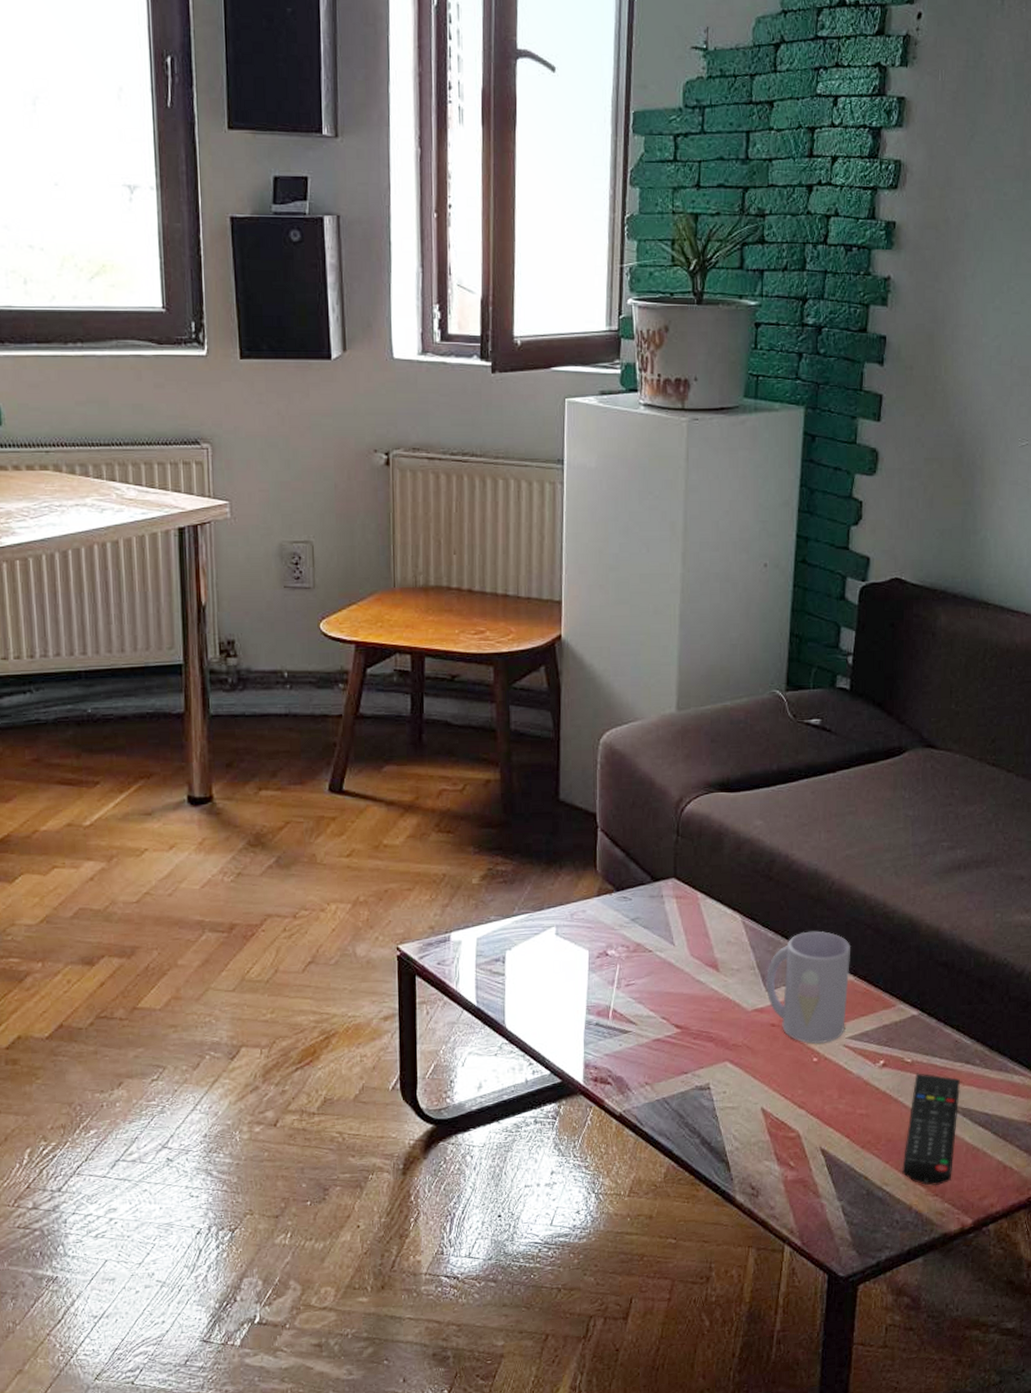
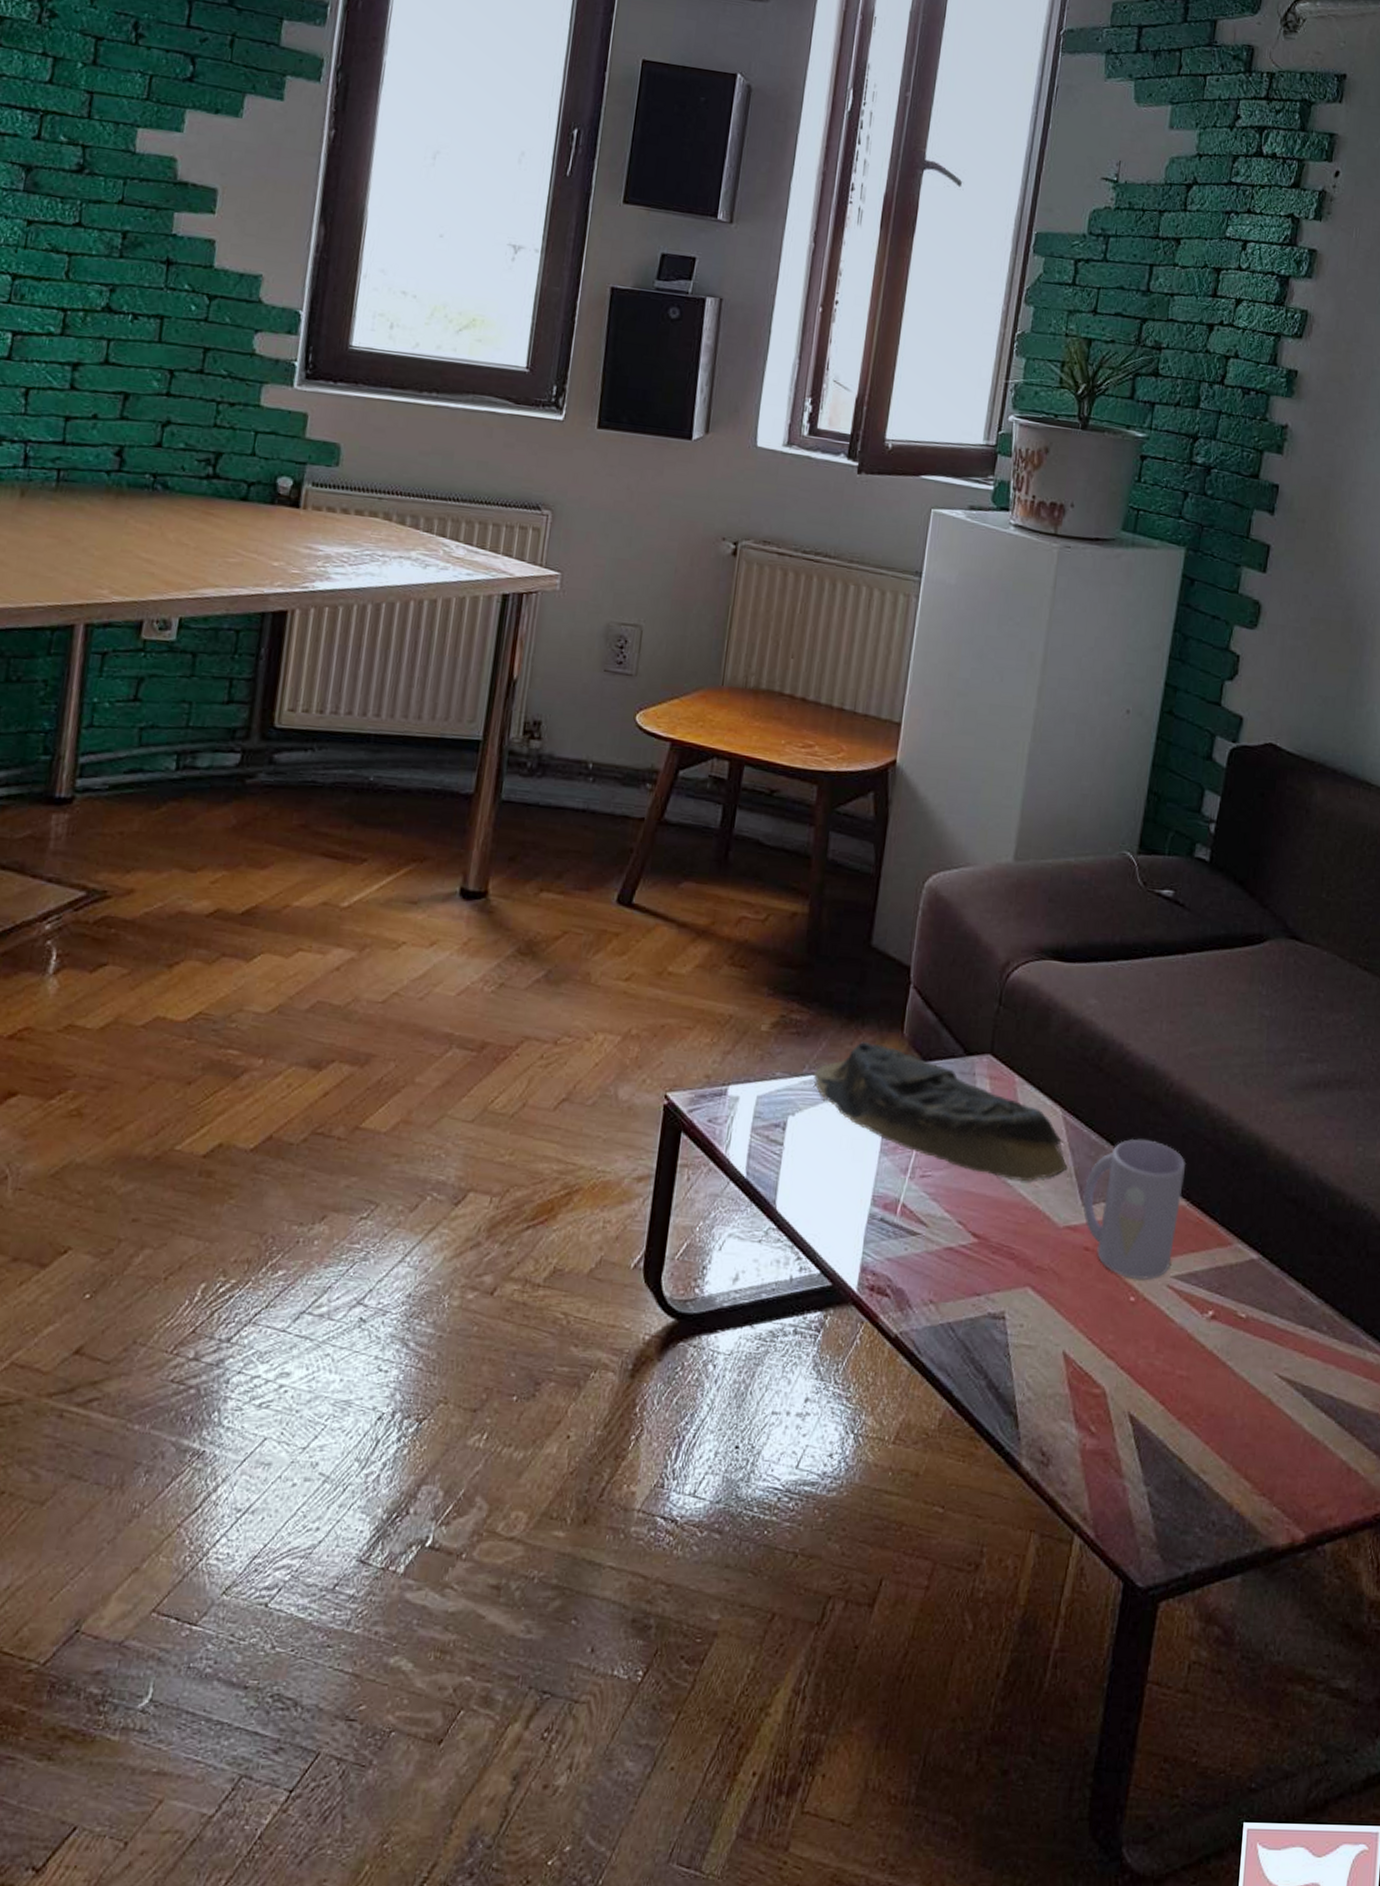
decorative bowl: none [523,882,751,979] -> present [813,1042,1068,1182]
remote control: present [902,1073,961,1186] -> none [1224,1333,1303,1482]

